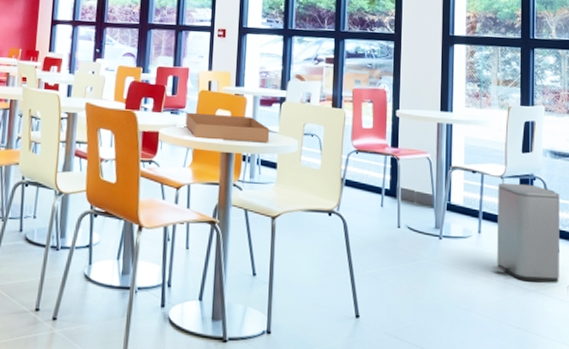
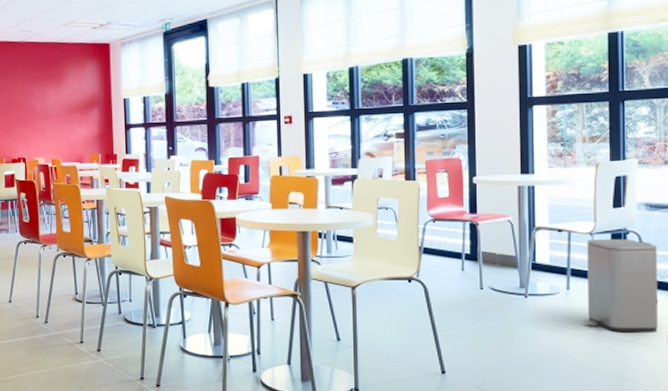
tray: present [185,112,270,143] -> none [260,196,344,220]

